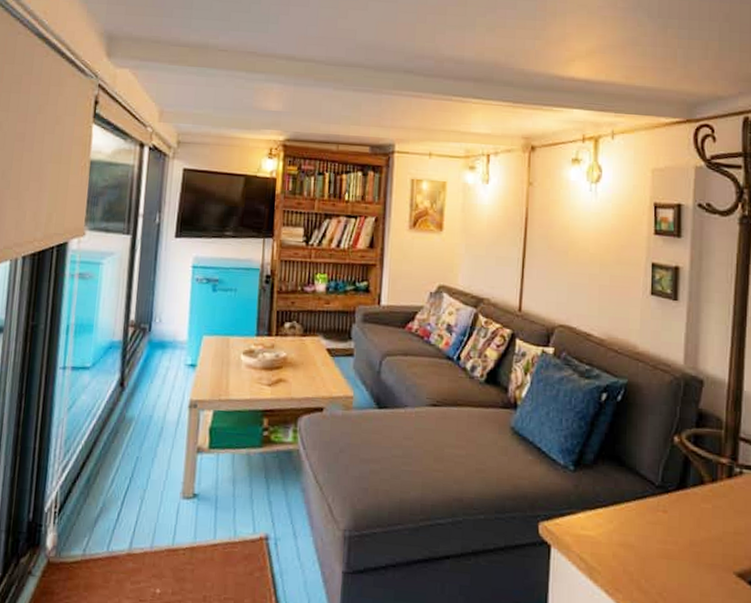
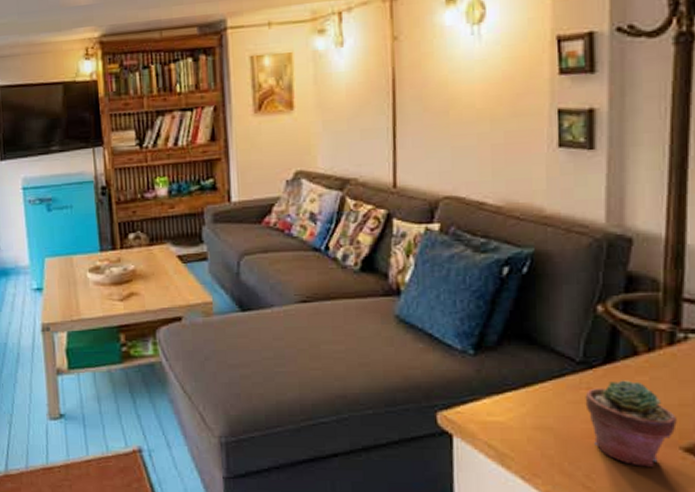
potted succulent: none [661,506,732,589] -> present [585,380,677,467]

